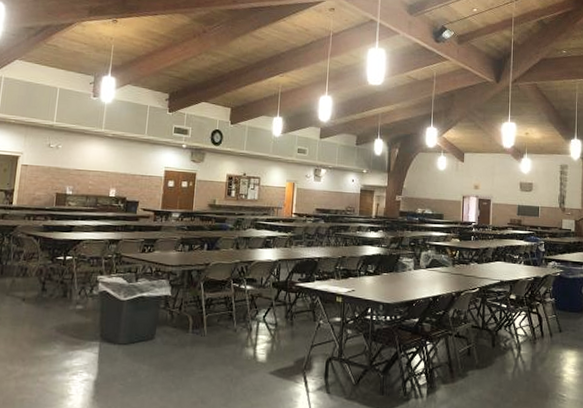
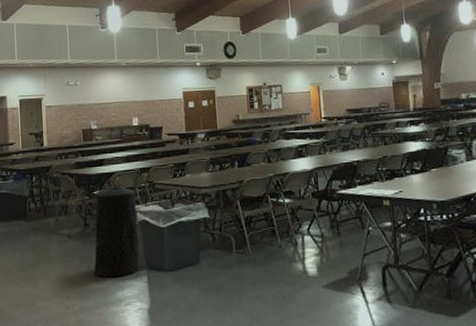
trash can: none [44,252,102,346] -> present [94,184,140,278]

